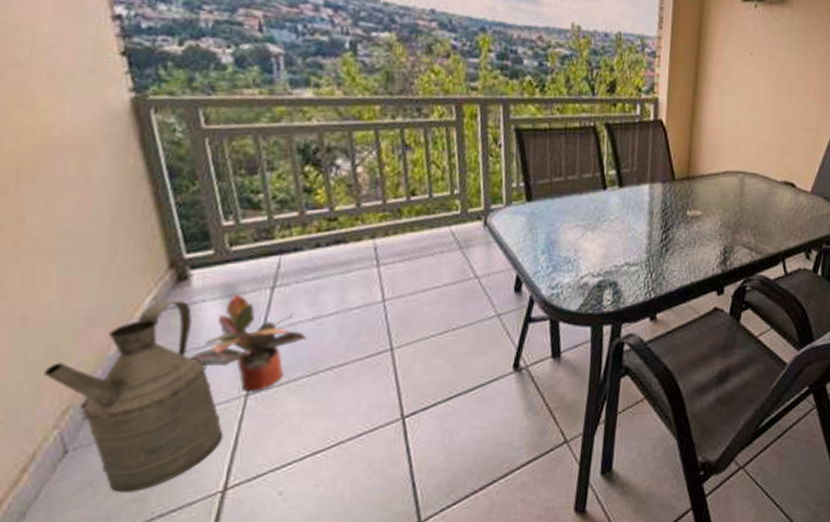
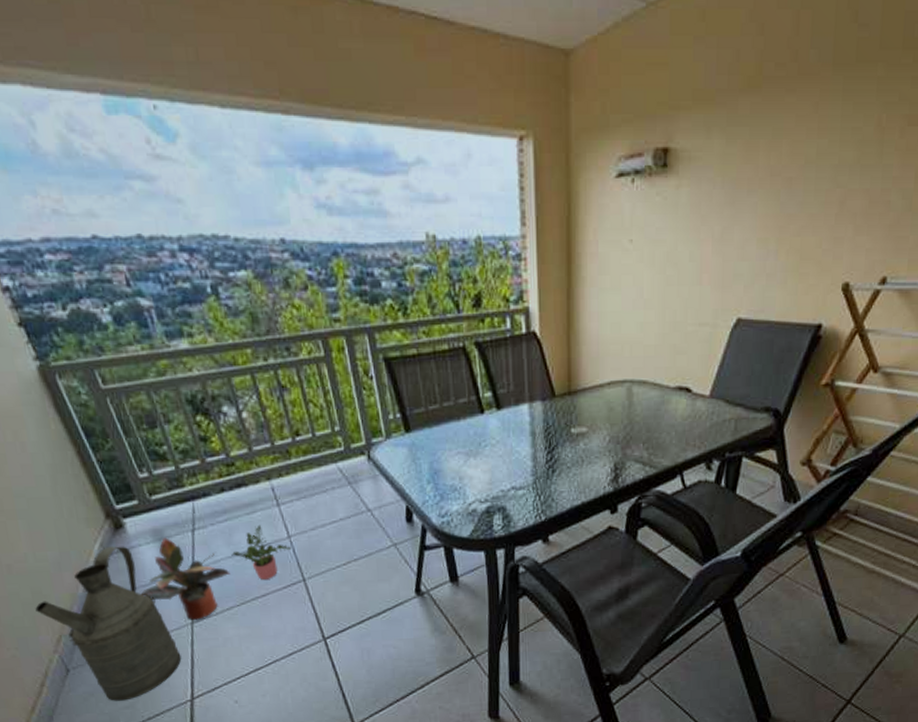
potted plant: none [312,285,385,347] -> present [231,524,292,580]

